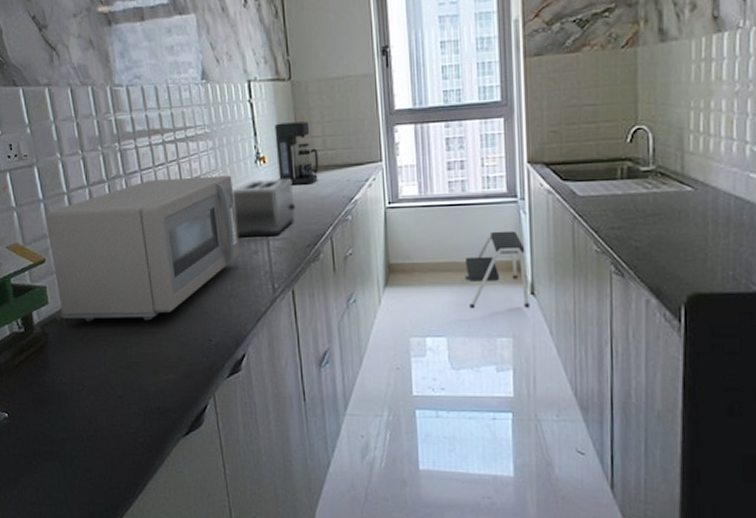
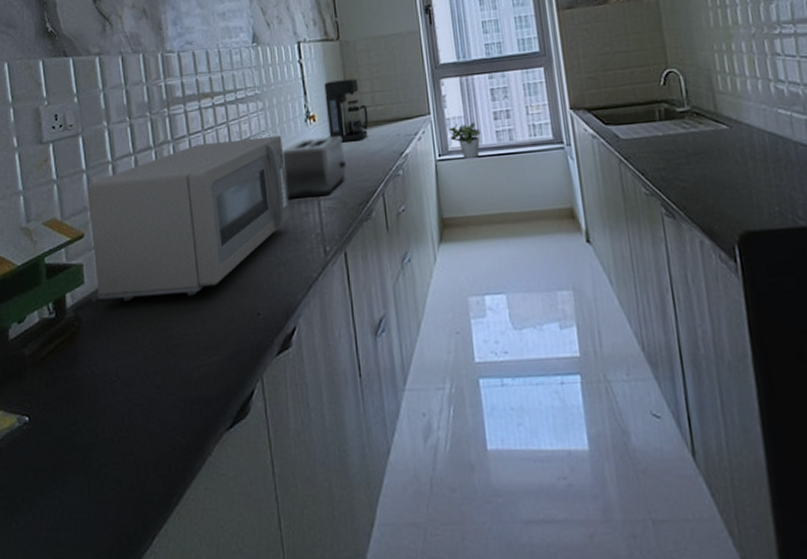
potted plant: none [400,171,433,207] -> present [448,122,481,159]
step stool: present [464,230,531,309] -> none [517,177,588,262]

